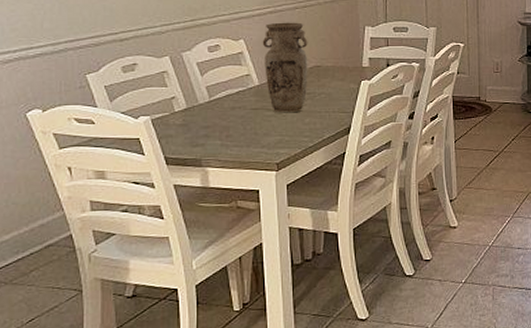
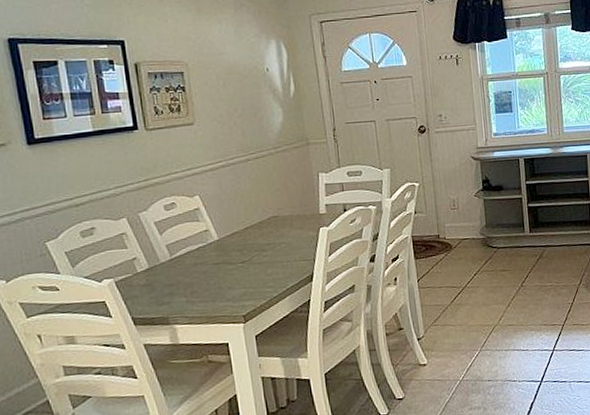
vase: present [262,22,308,113] -> none [217,174,267,266]

